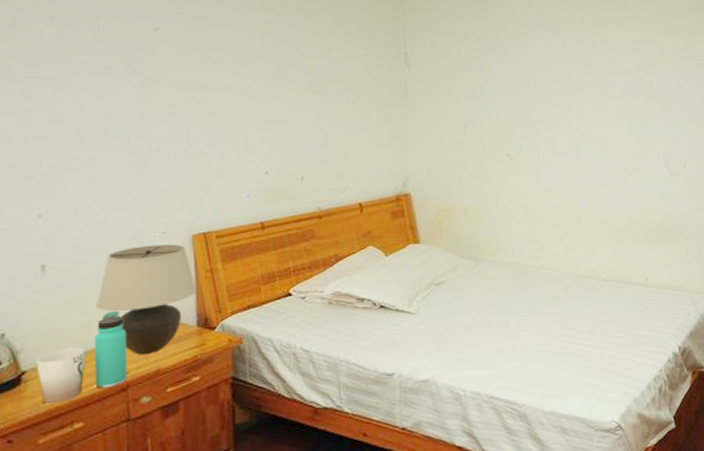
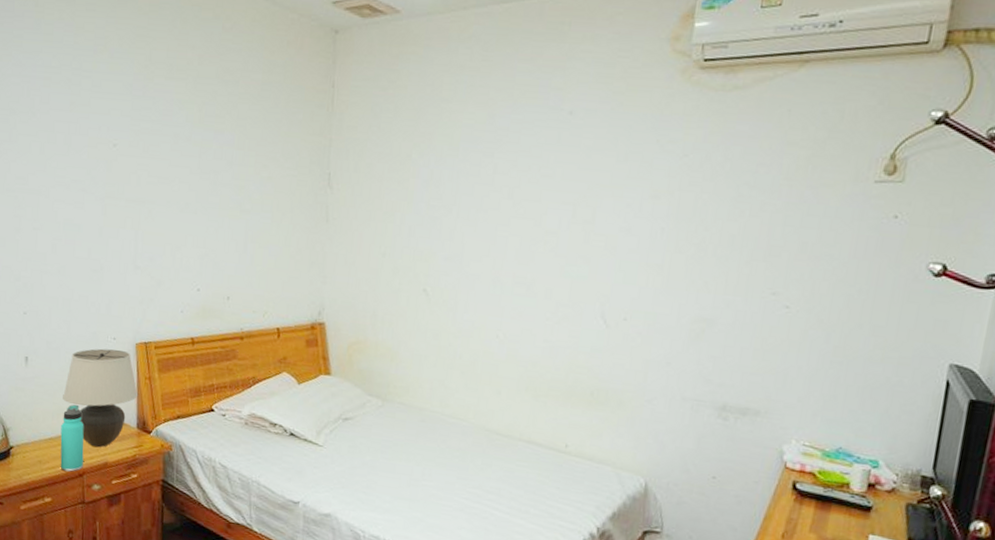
cup: present [35,347,86,404] -> none [19,431,55,478]

